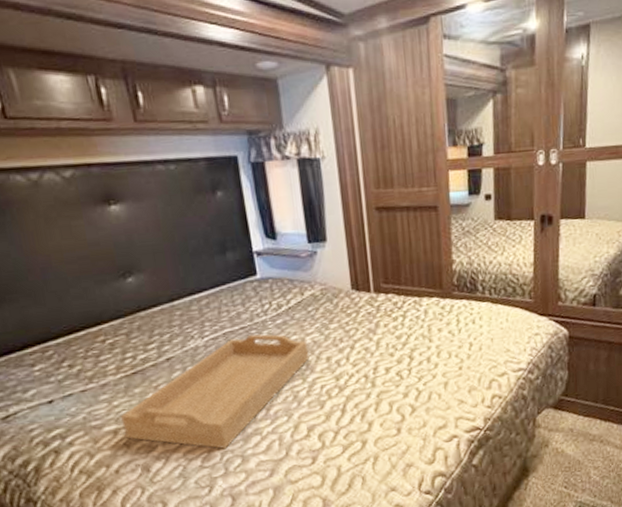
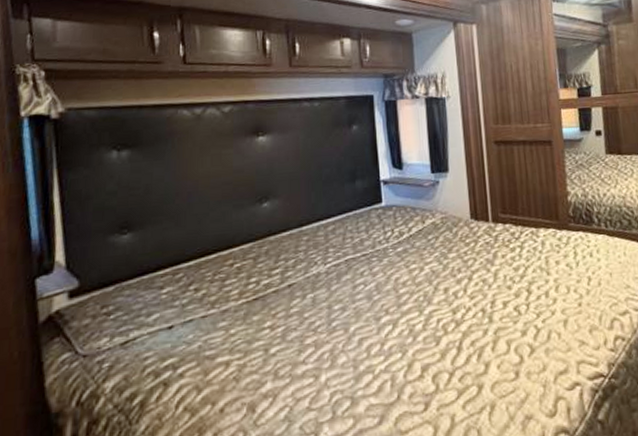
serving tray: present [121,334,310,449] -> none [236,261,427,388]

